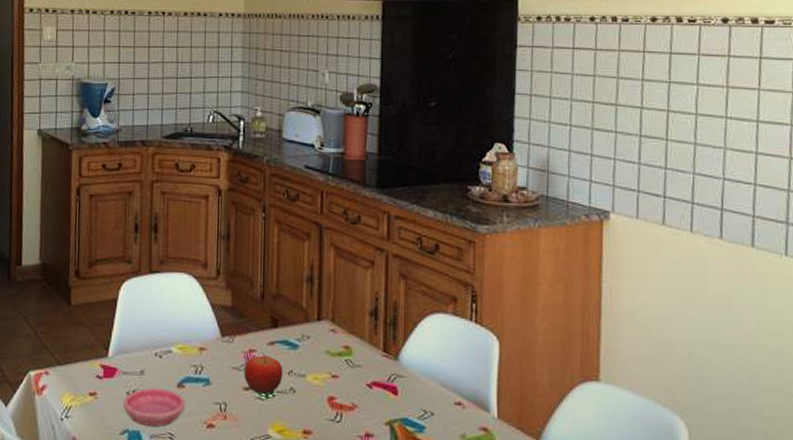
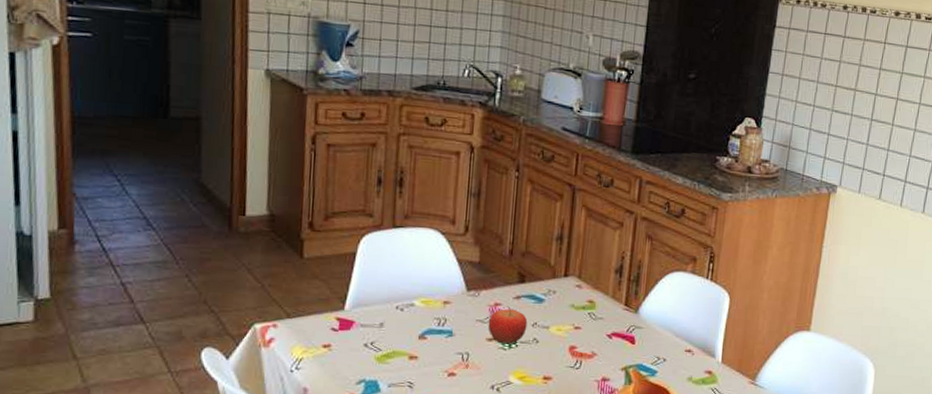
saucer: present [123,388,186,427] -> none [360,339,427,376]

